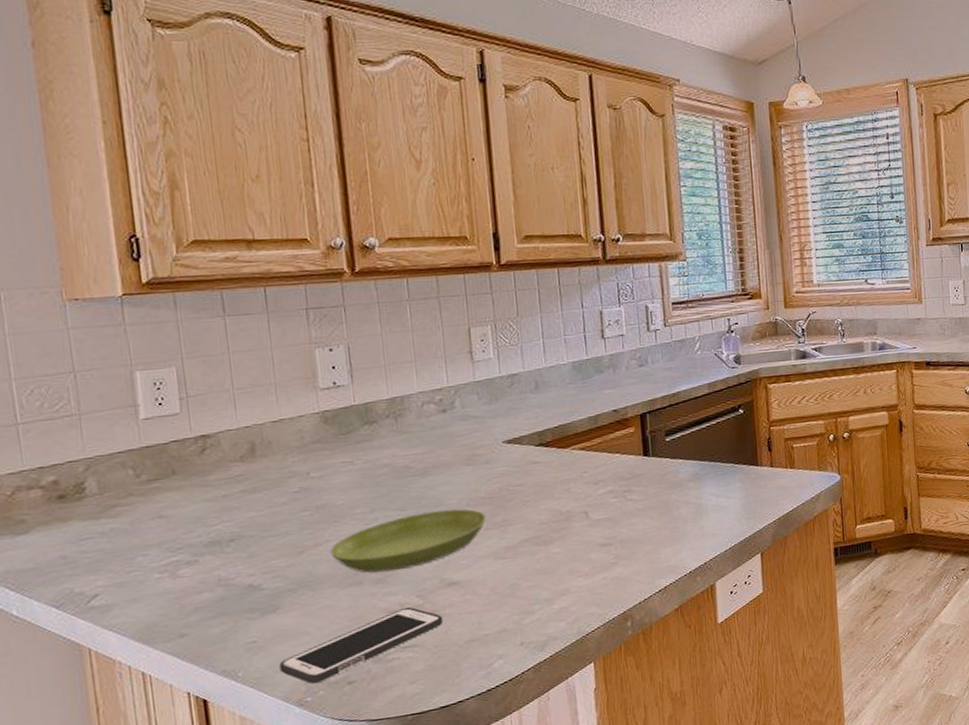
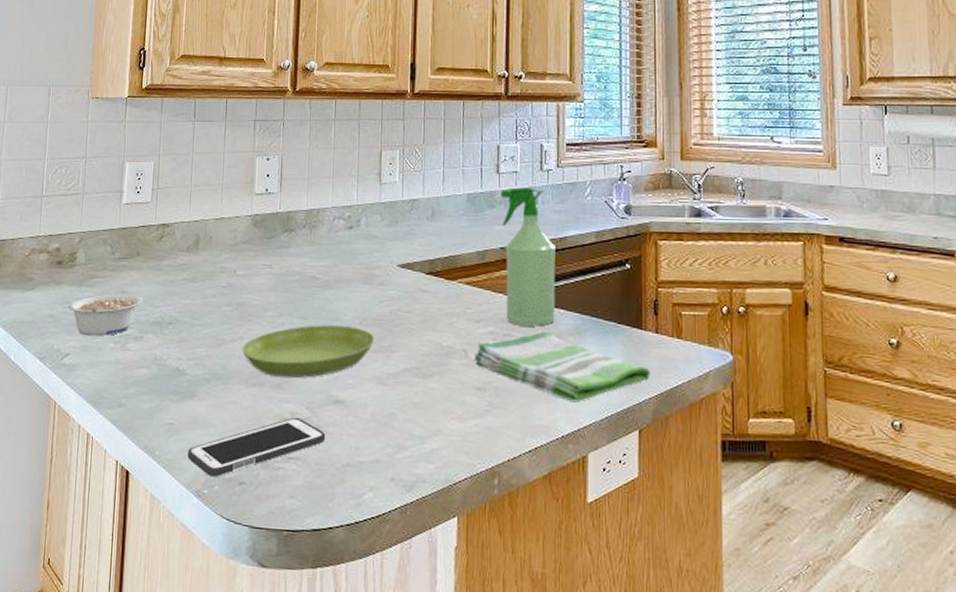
legume: none [84,517,192,572] -> present [67,293,144,337]
dish towel: none [594,482,768,541] -> present [472,331,650,403]
spray bottle: none [607,349,674,481] -> present [500,187,555,327]

